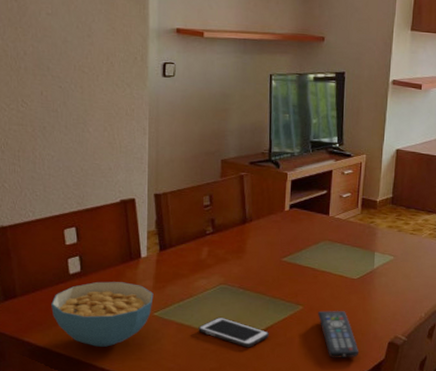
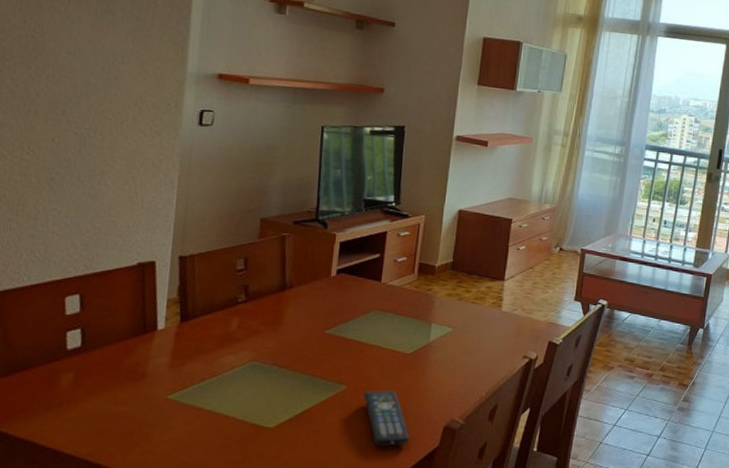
cereal bowl: present [51,281,154,347] -> none [40,358,169,438]
cell phone: present [198,316,269,347] -> none [220,399,305,435]

